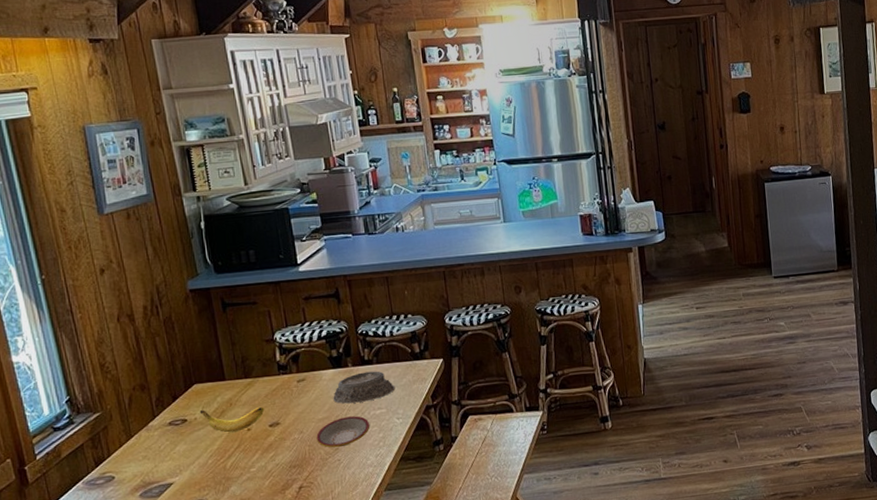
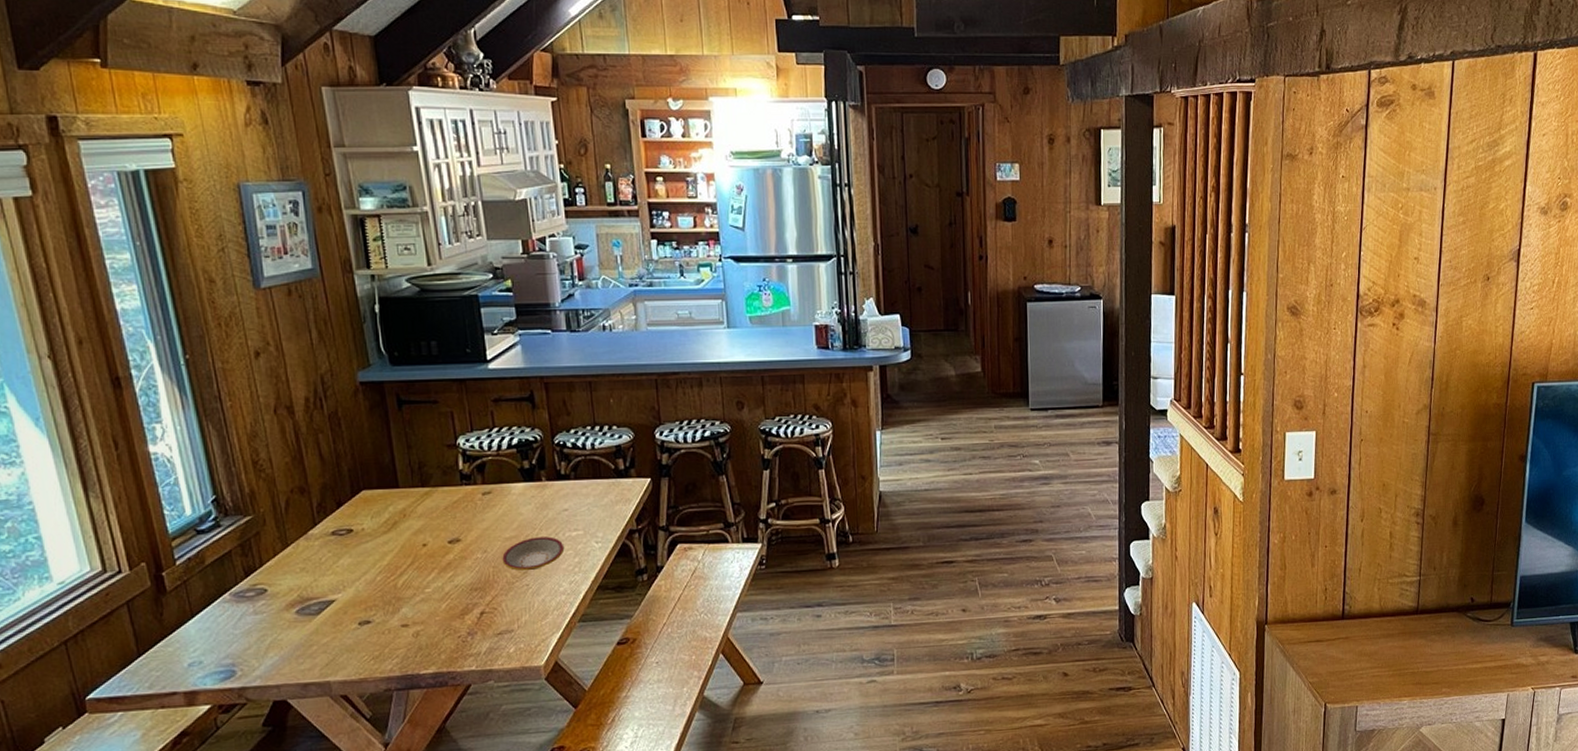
banana: present [199,406,265,433] -> none [368,519,444,548]
mortar: present [333,371,395,404] -> none [523,487,595,523]

